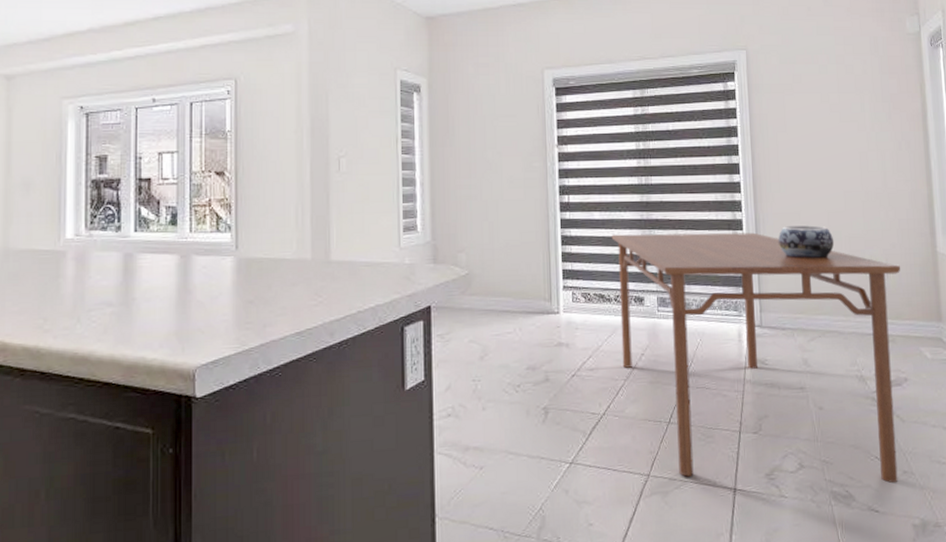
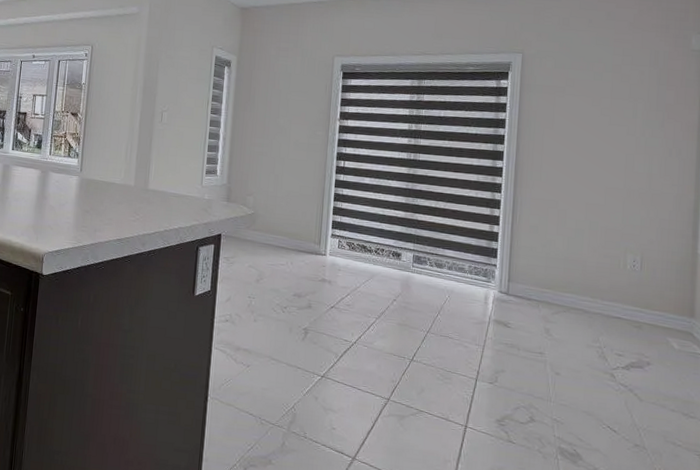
dining table: present [611,232,900,484] -> none [376,198,656,453]
decorative bowl: present [778,225,835,259] -> none [534,211,590,244]

